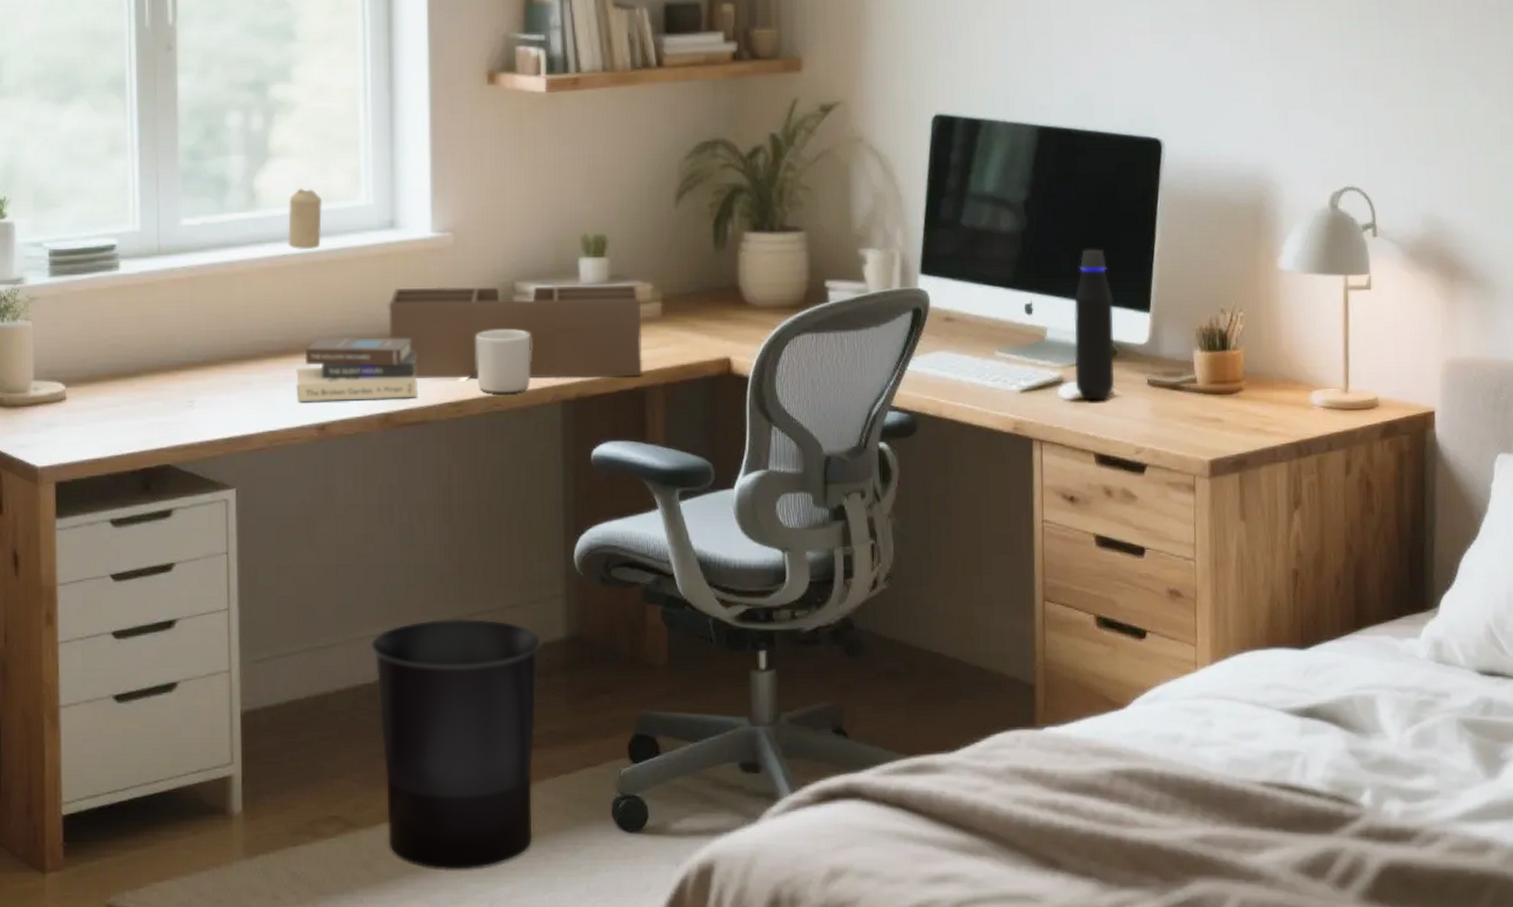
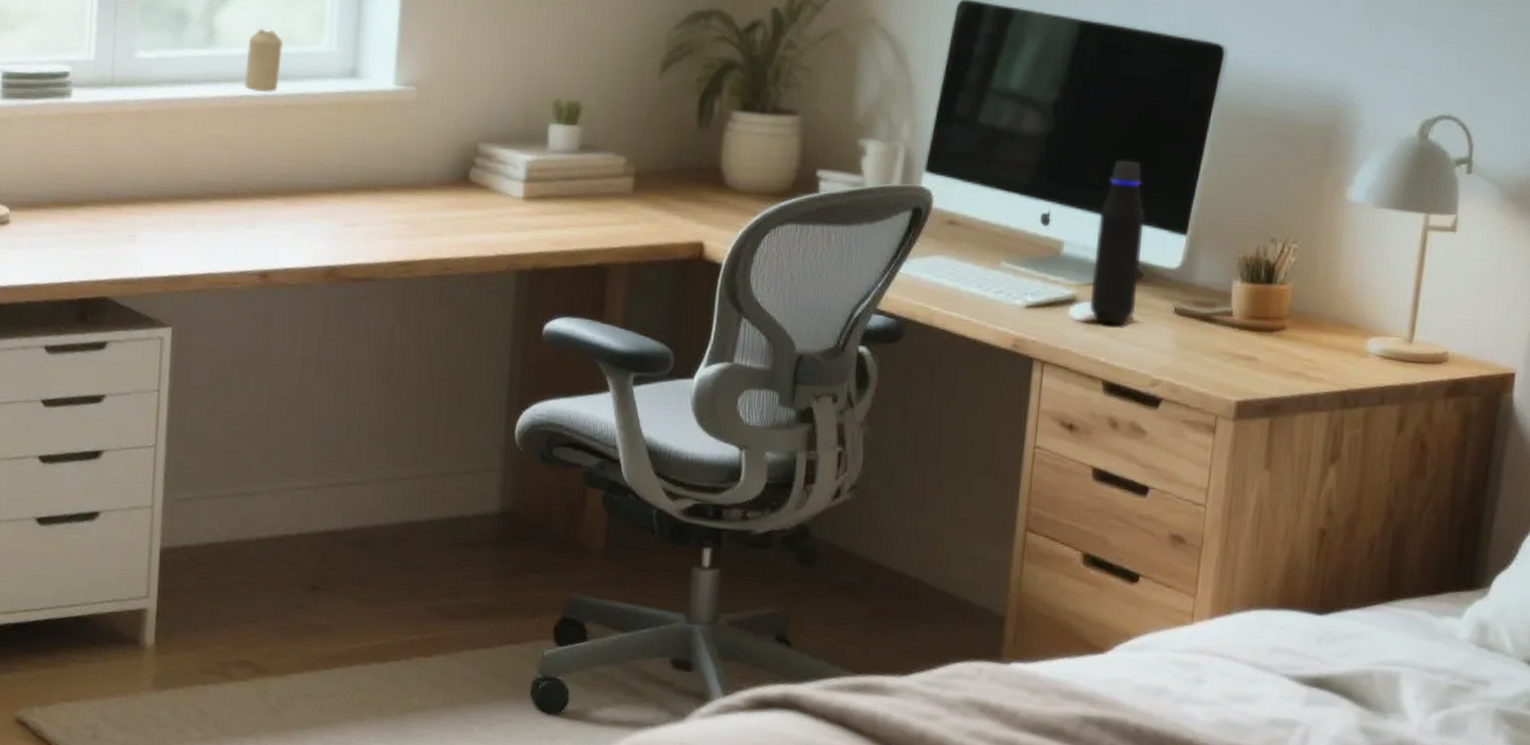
books: present [296,336,418,403] -> none [241,183,367,254]
waste bin: present [370,618,542,868] -> none [296,478,474,729]
desk organizer: present [388,284,642,379] -> none [341,140,613,252]
mug: present [475,328,531,394] -> none [429,190,490,259]

